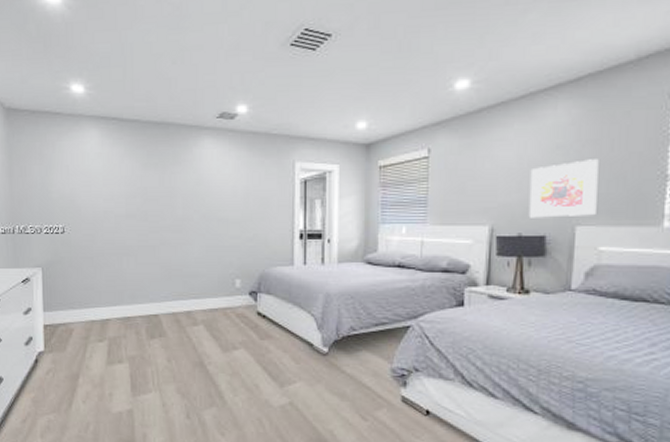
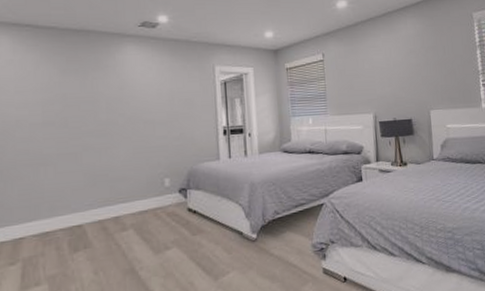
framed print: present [528,159,599,218] -> none [395,60,441,106]

